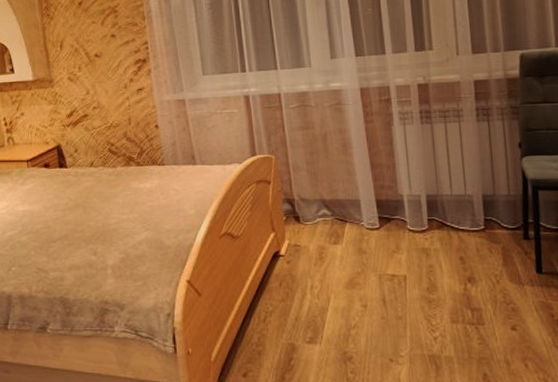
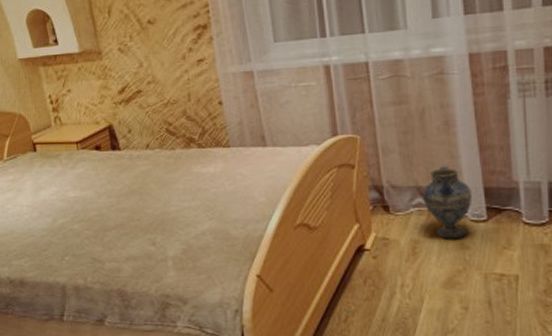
ceramic jug: none [327,182,367,245] -> present [423,166,473,239]

